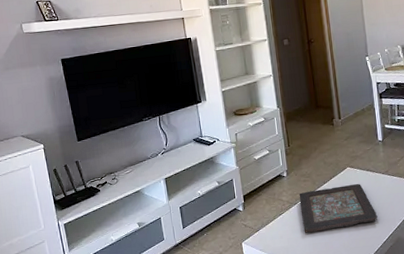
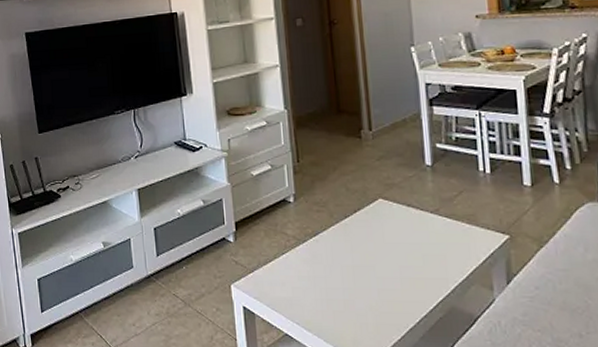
decorative tray: present [299,183,378,233] -> none [309,222,422,284]

